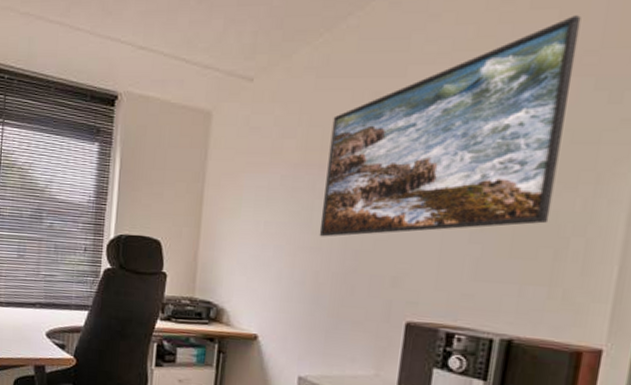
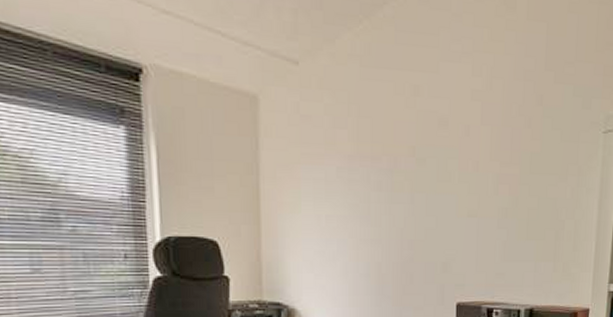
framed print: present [319,15,581,237] -> none [377,30,562,229]

